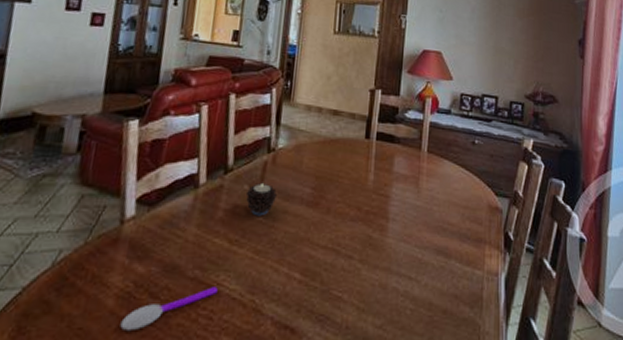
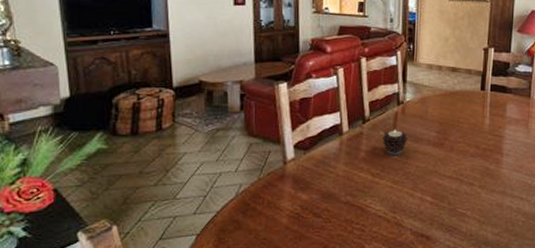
spoon: present [120,287,218,332] -> none [294,208,366,240]

